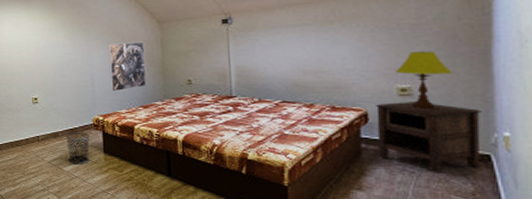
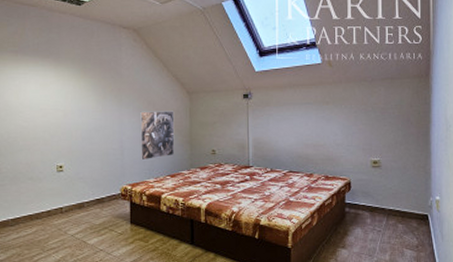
waste bin: present [66,132,90,165] -> none [92,202,116,237]
nightstand: present [376,101,482,173] -> none [357,172,423,231]
table lamp: present [395,51,452,110] -> none [370,131,406,179]

